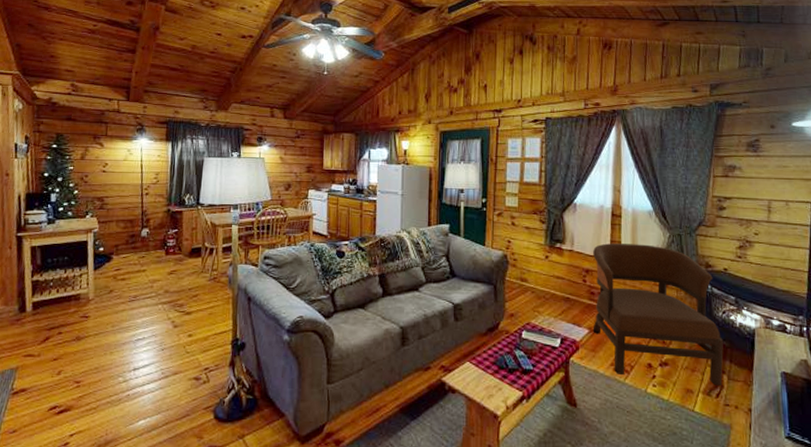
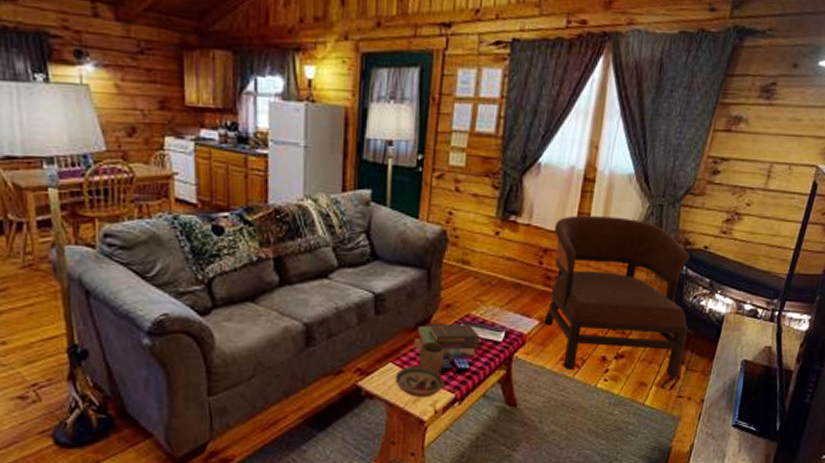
decorative bowl: none [472,365,513,394] -> present [395,366,444,397]
books: none [486,330,540,363] -> present [414,324,480,361]
mug: none [491,345,519,374] -> present [419,341,453,374]

